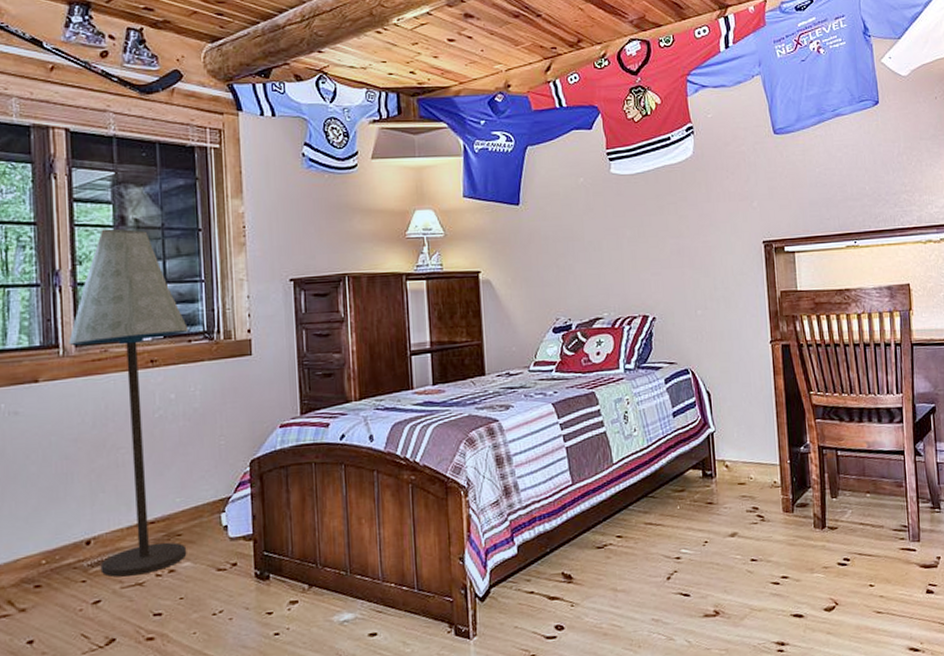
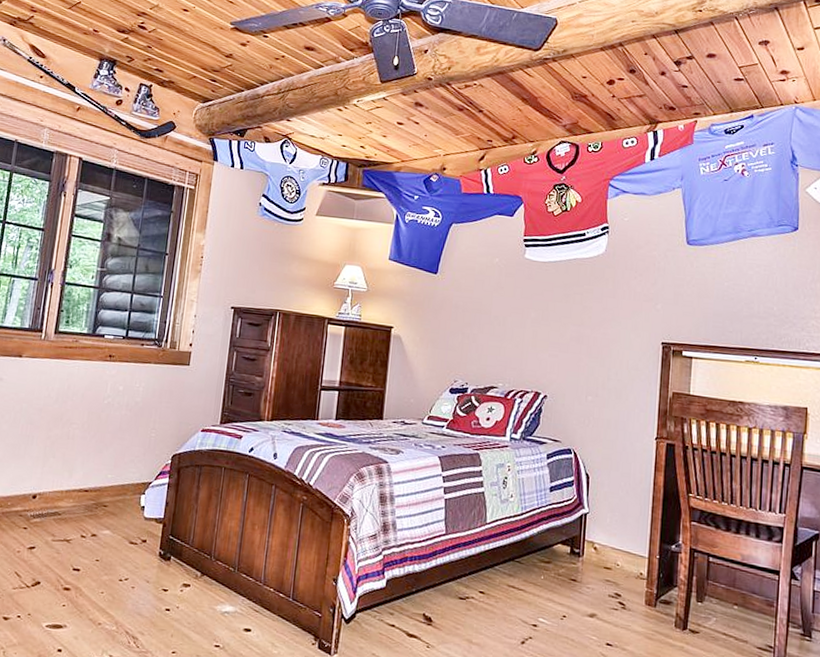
floor lamp: present [69,228,189,577] -> none [39,242,144,533]

